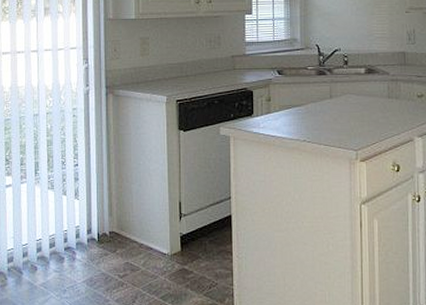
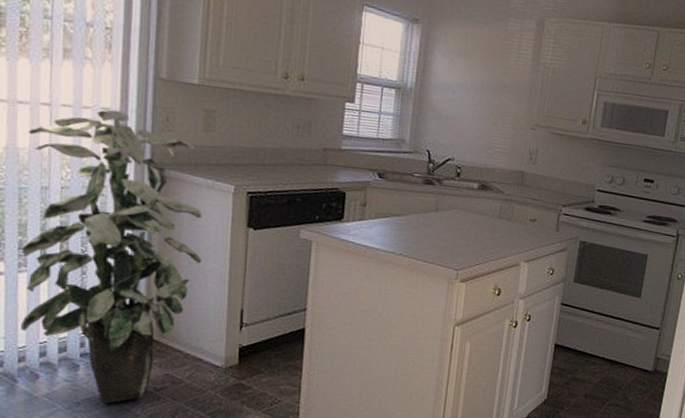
indoor plant: none [22,48,147,290] -> present [21,109,202,403]

